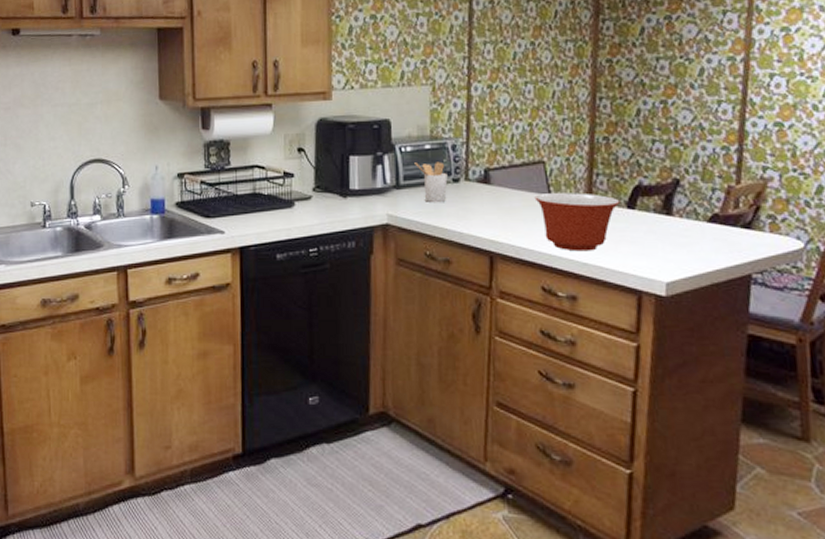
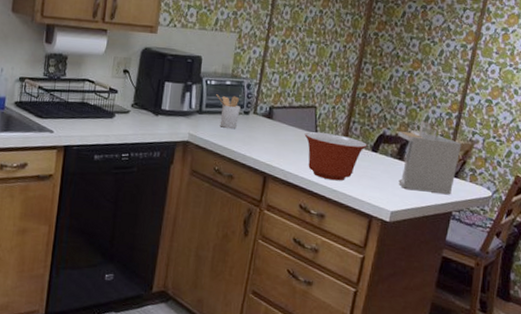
architectural model: none [659,159,751,253] -> present [398,119,462,195]

